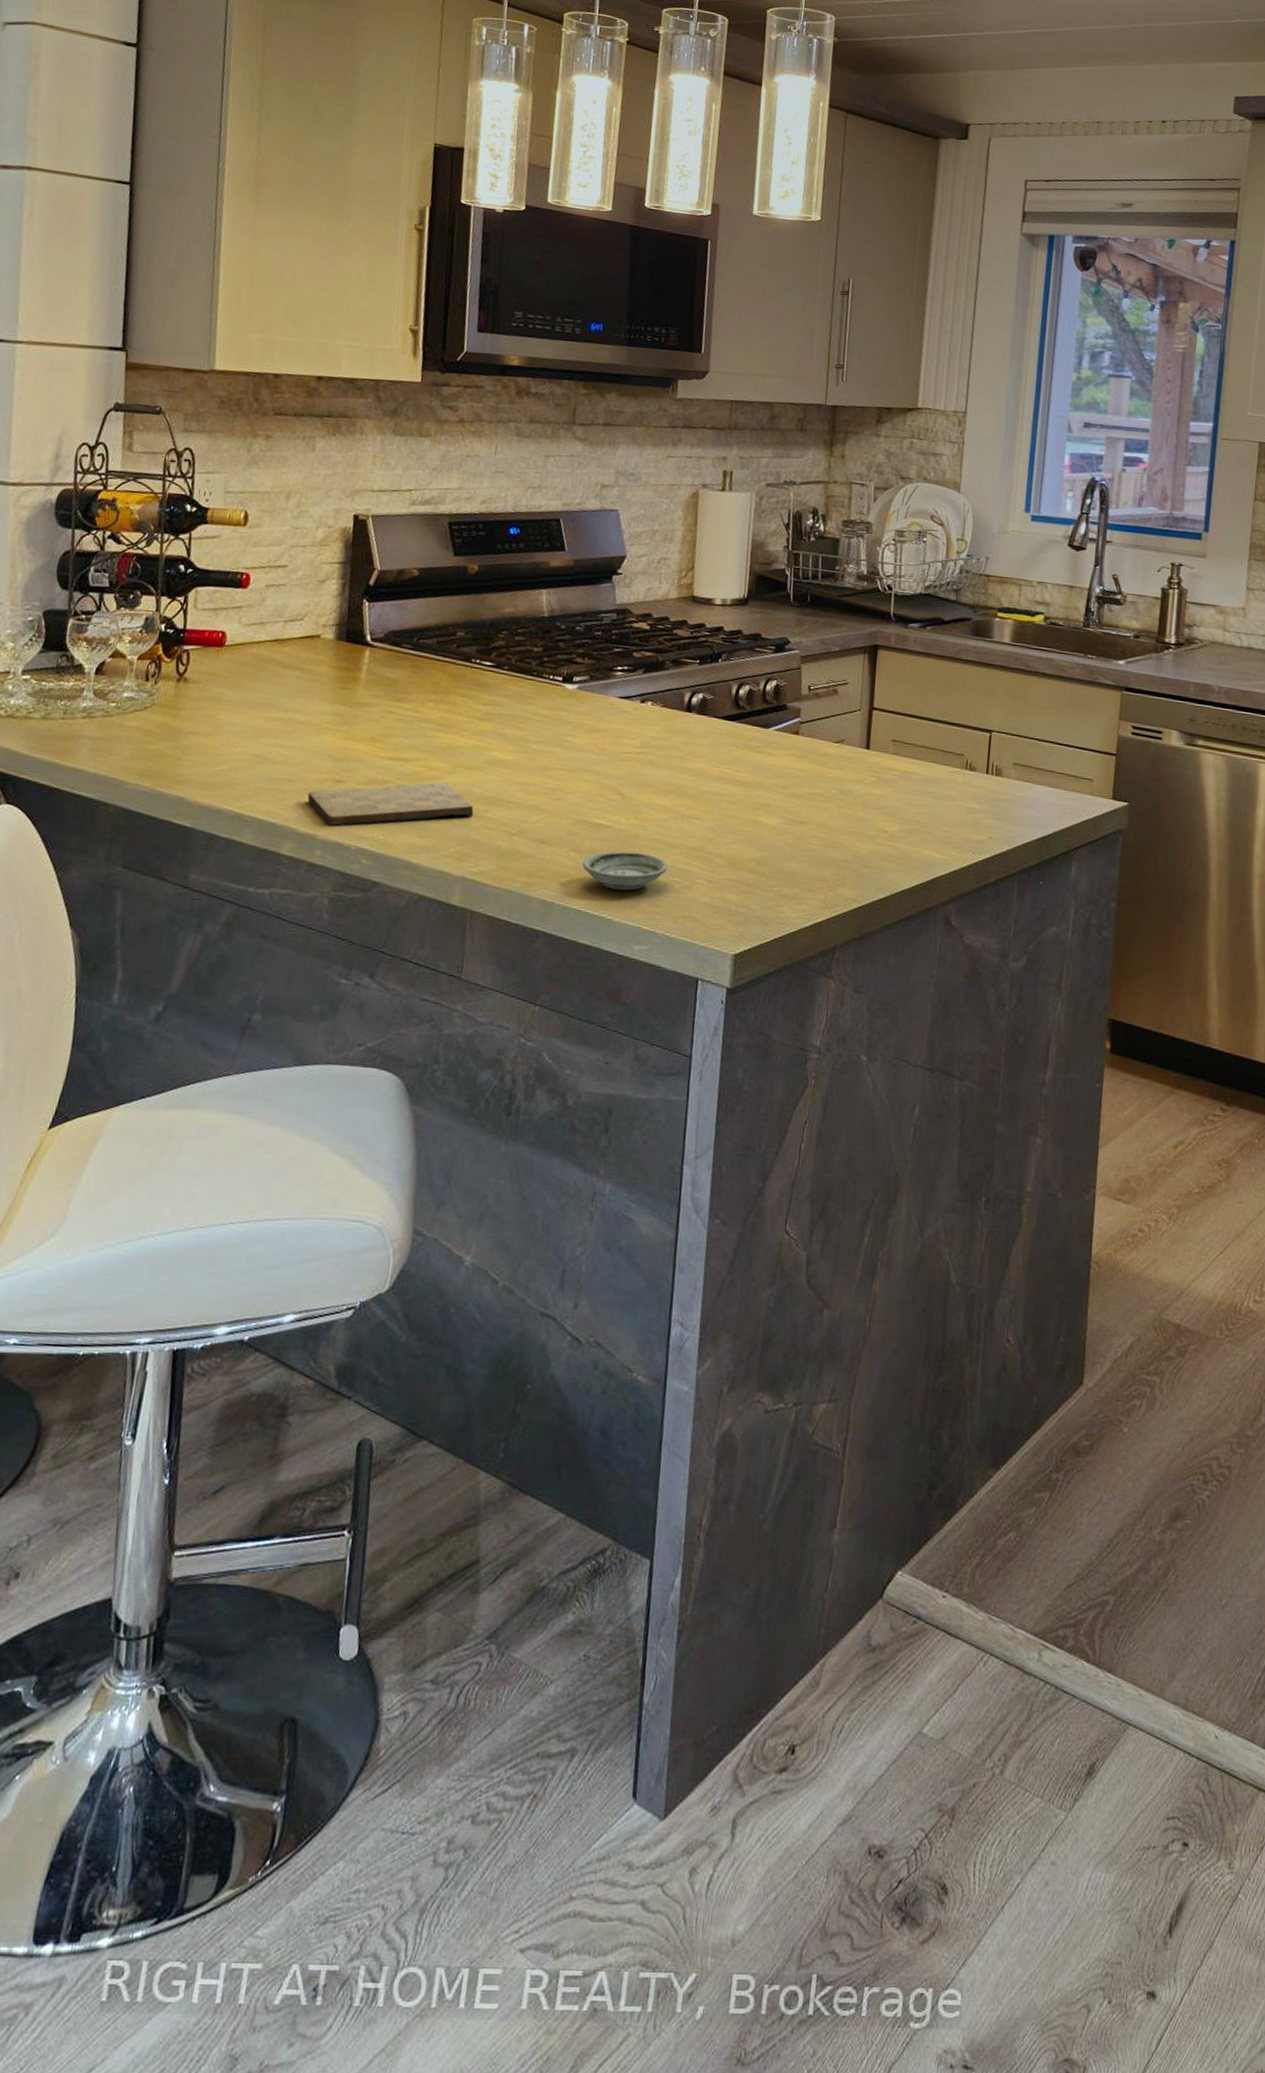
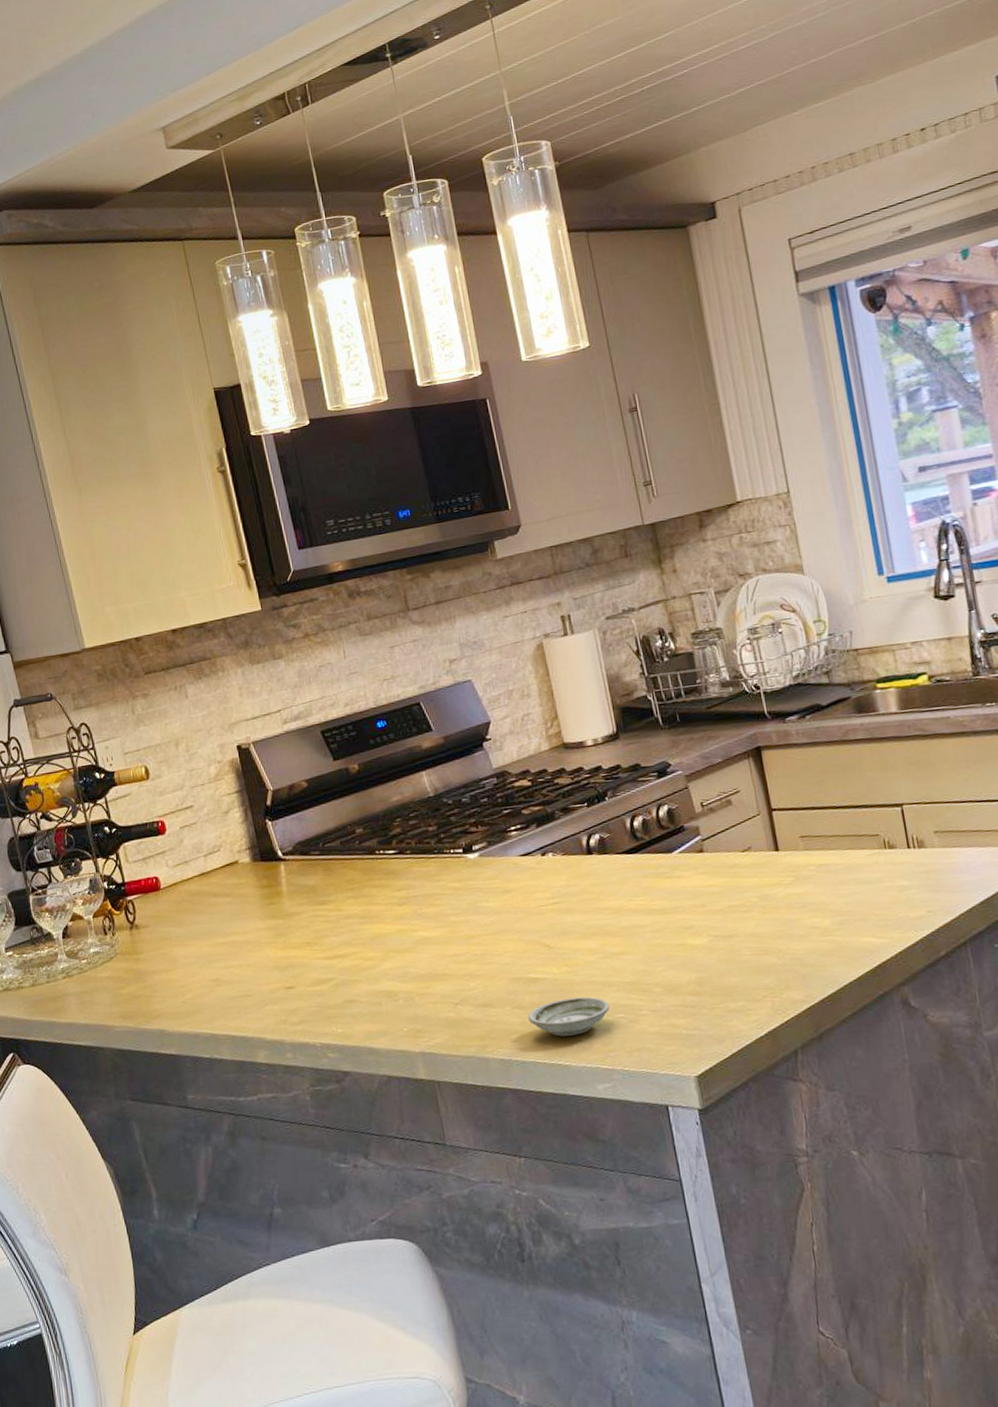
cutting board: present [307,782,474,827] -> none [266,969,416,1030]

